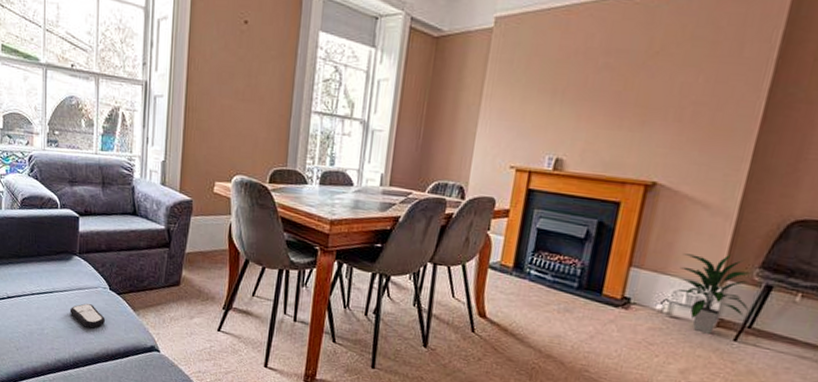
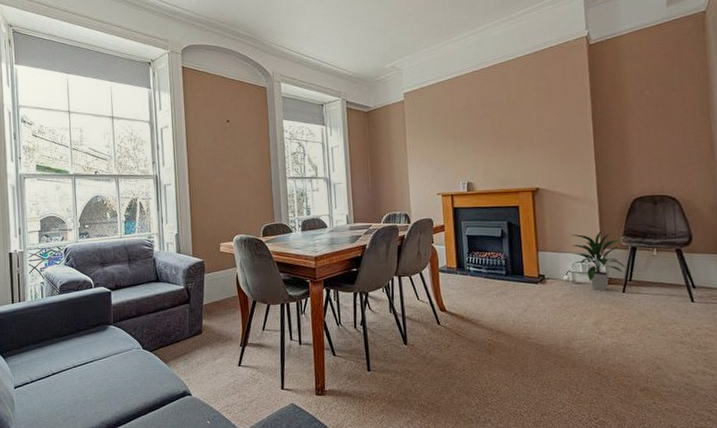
remote control: present [69,303,106,329] -> none [109,365,142,387]

